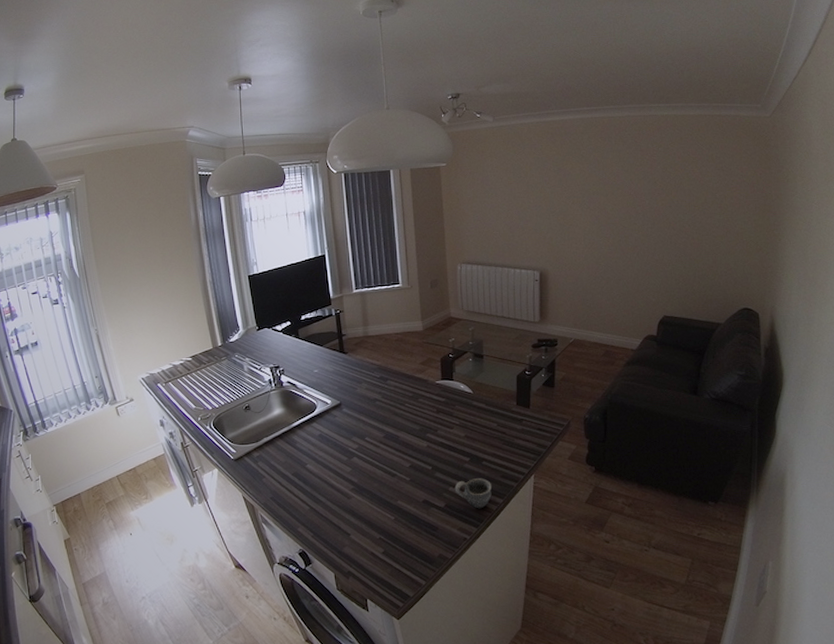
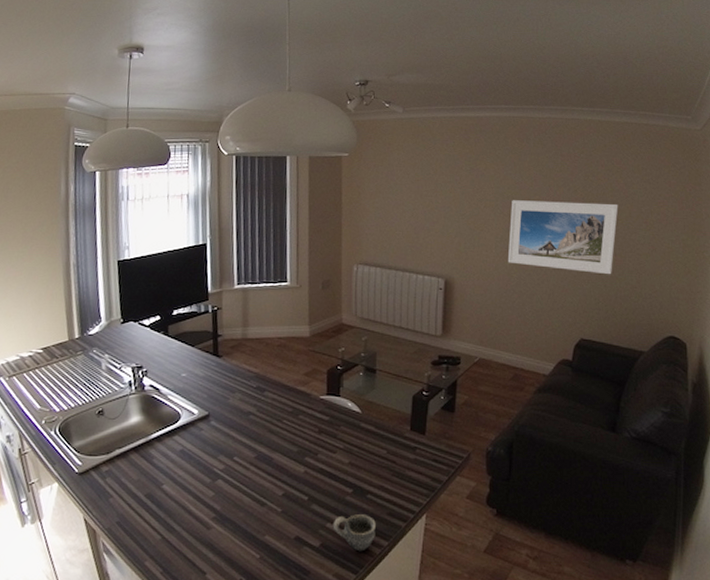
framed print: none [595,192,695,257] -> present [507,200,619,275]

